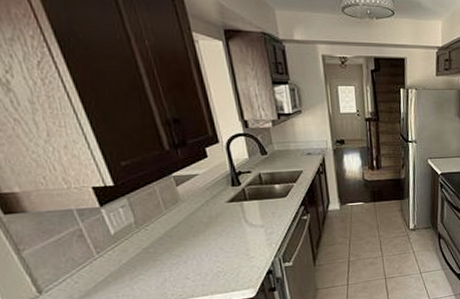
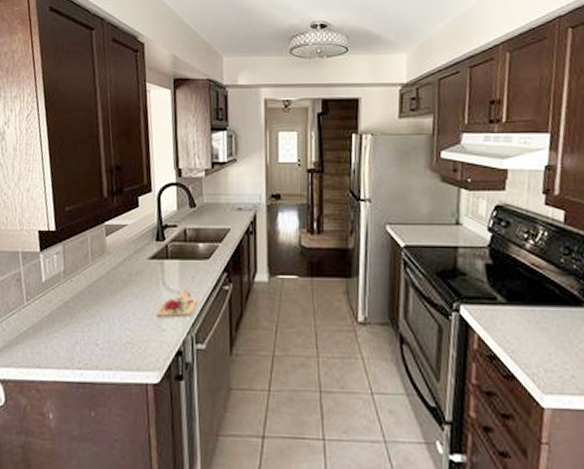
cutting board: none [243,223,281,248] -> present [157,289,198,318]

